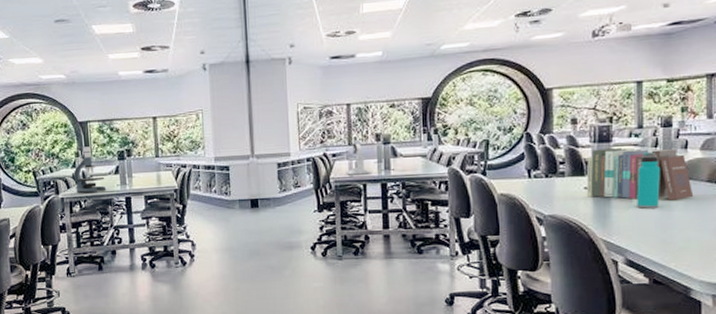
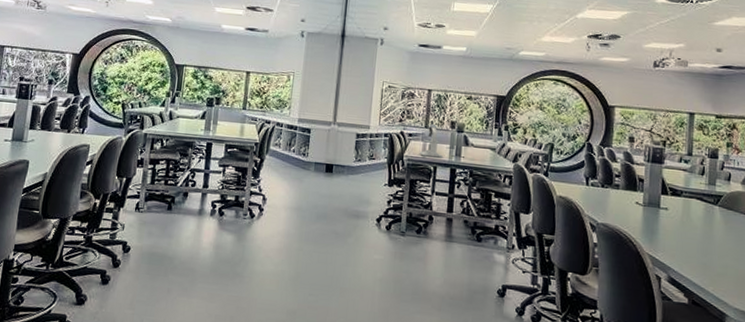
microscope: present [73,145,106,194] -> none [160,87,191,134]
books: present [586,147,694,200] -> none [637,168,734,228]
water bottle: present [637,152,660,209] -> none [682,178,705,232]

